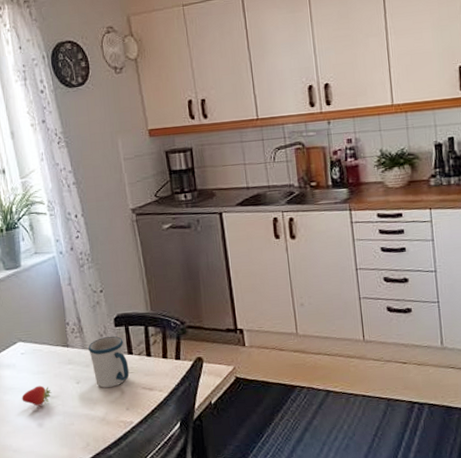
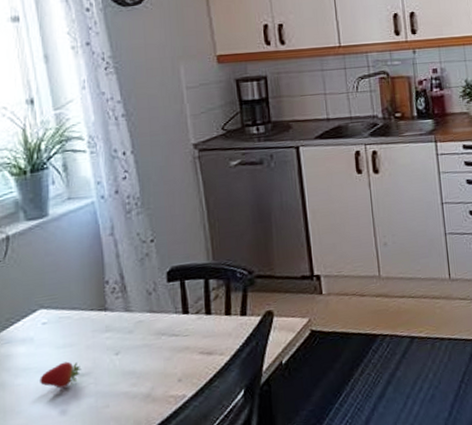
mug: present [88,336,130,388] -> none [132,293,184,358]

